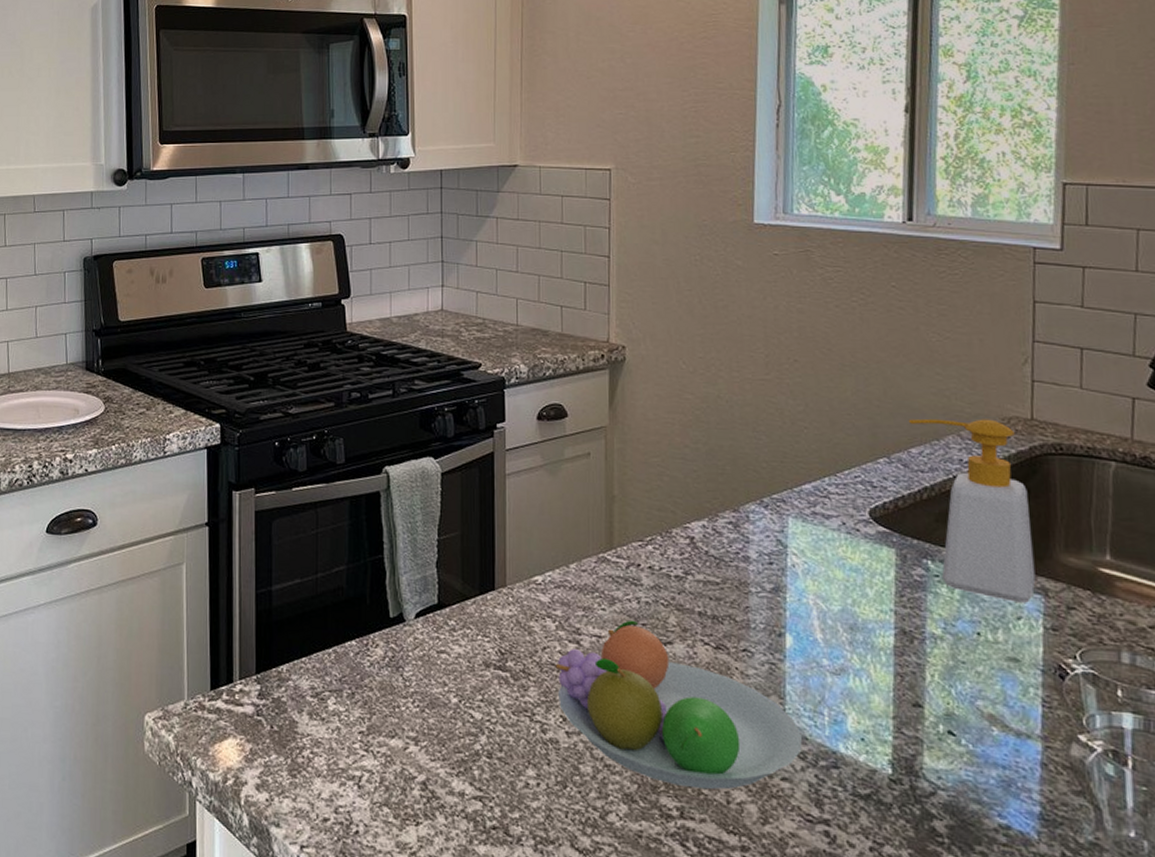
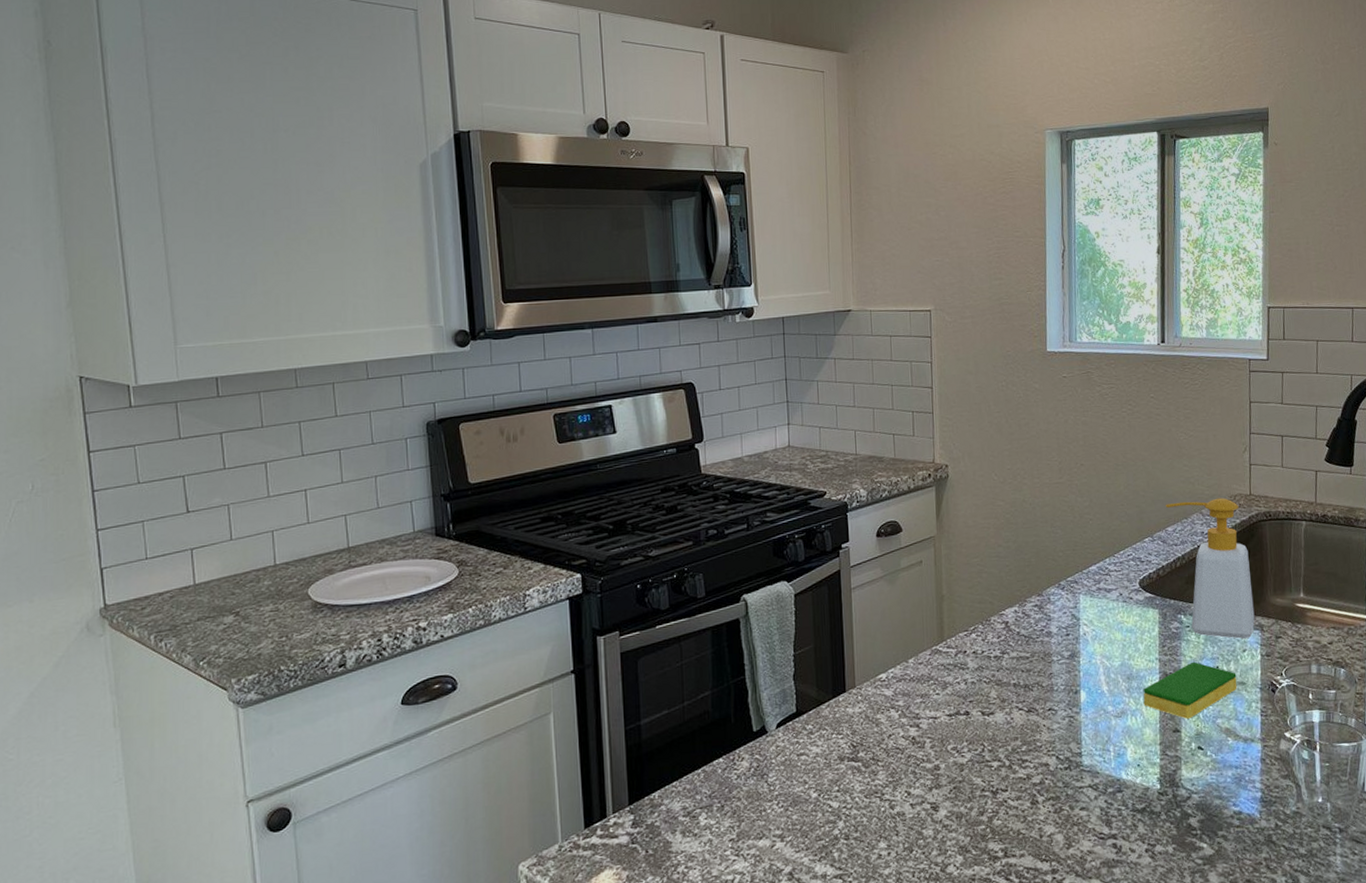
fruit bowl: present [555,620,802,790] -> none [899,699,1095,831]
dish sponge: none [871,621,1008,693] -> present [1143,661,1237,719]

